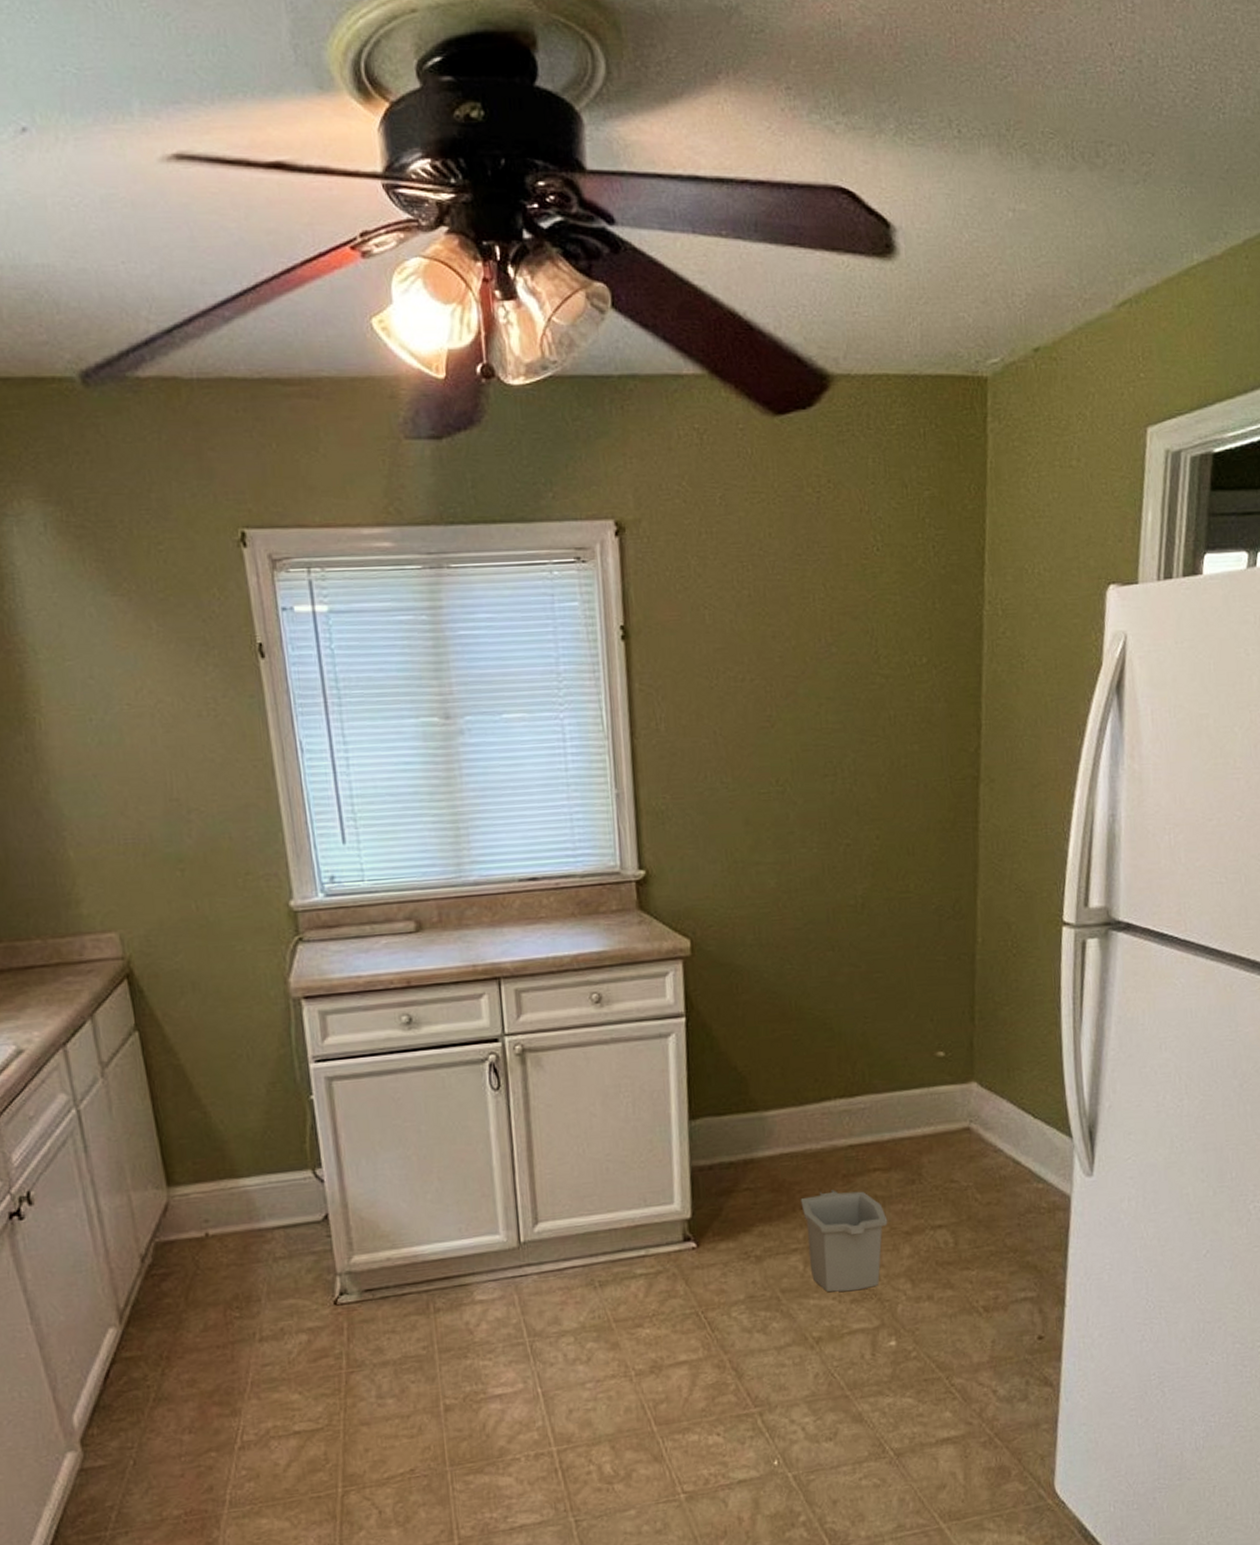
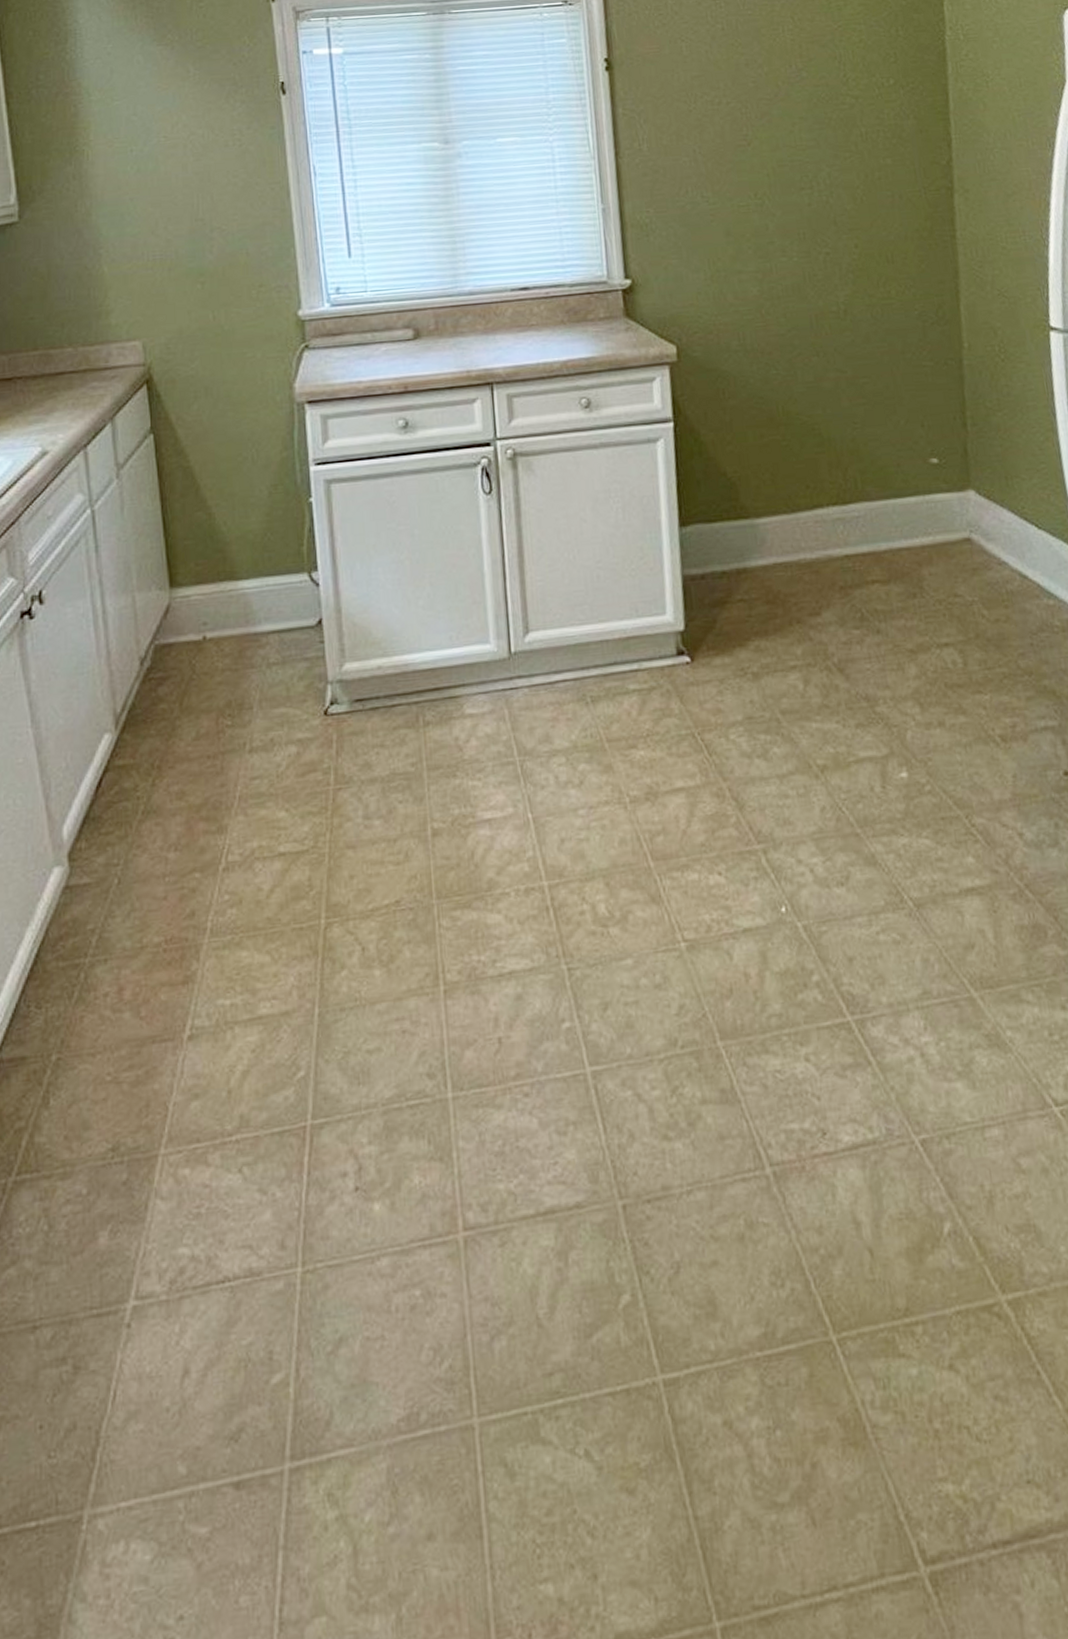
bucket: present [800,1190,888,1292] -> none [797,602,891,715]

